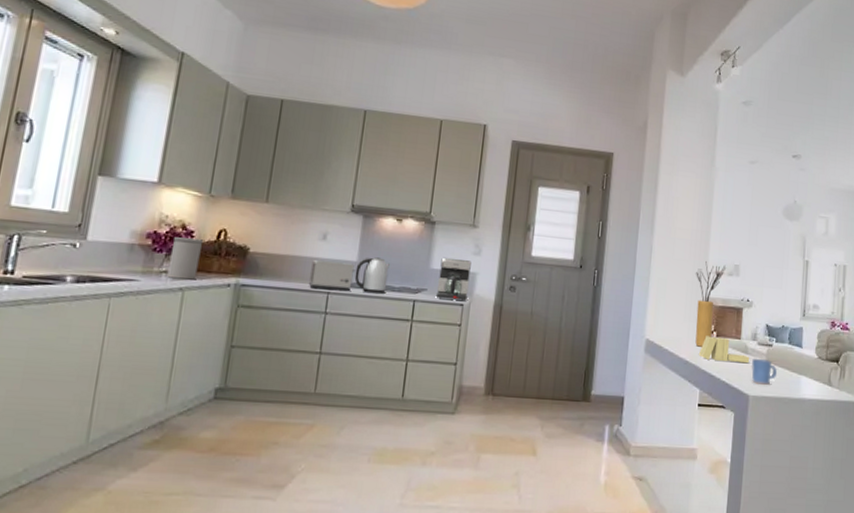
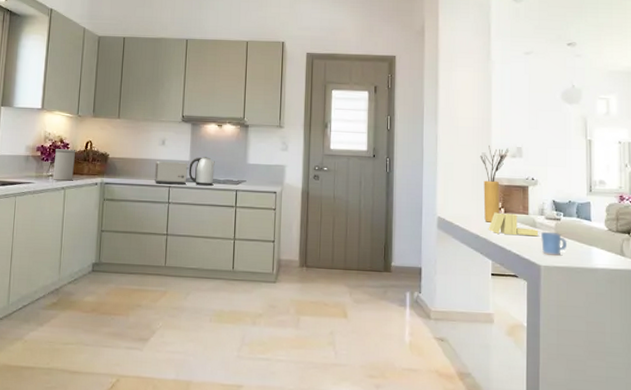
coffee maker: present [435,257,471,302] -> none [253,154,280,190]

